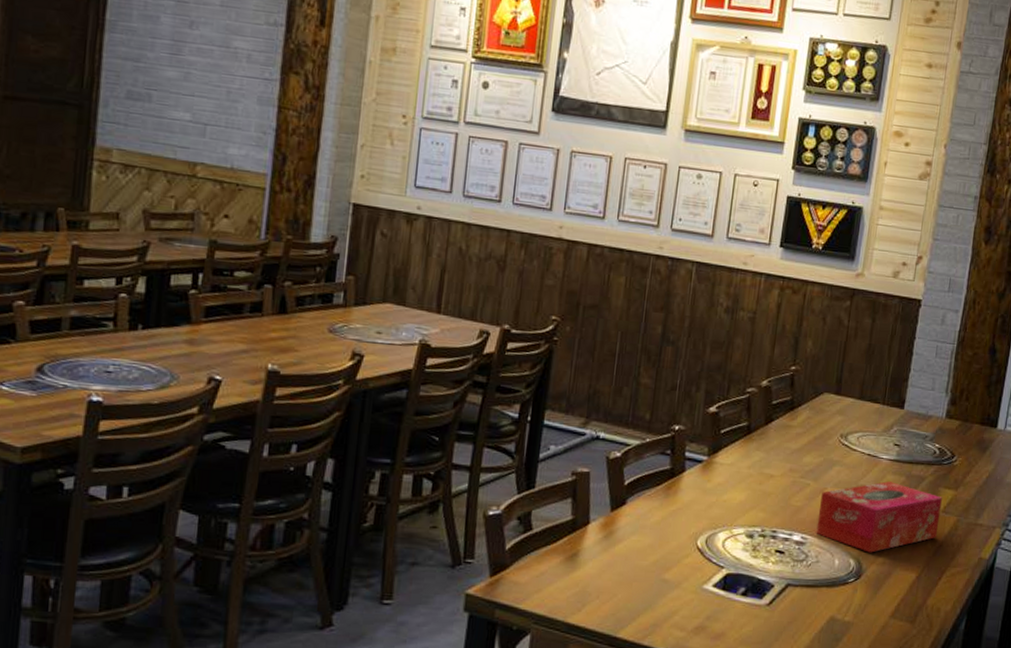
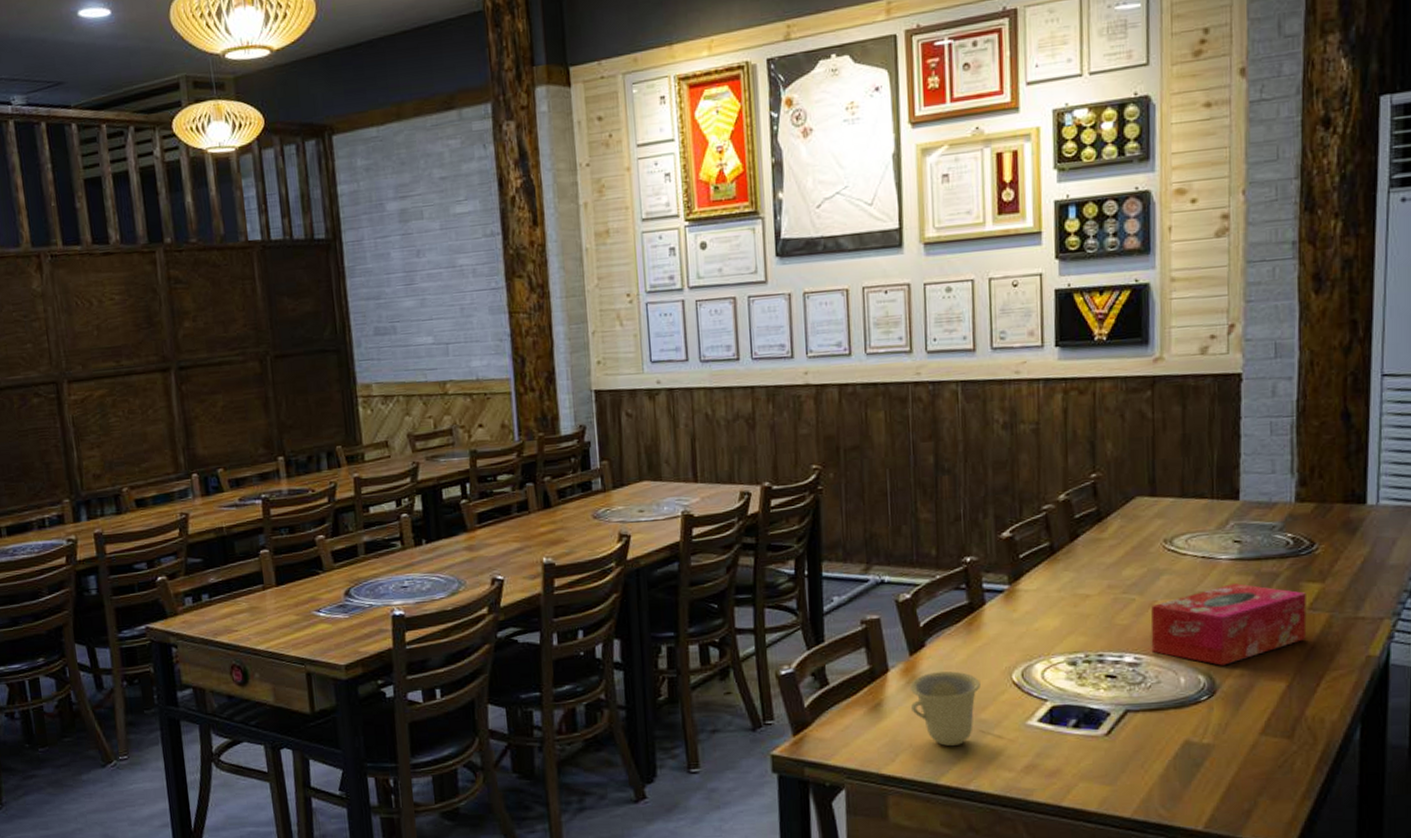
cup: none [603,530,669,602] -> present [910,671,980,747]

